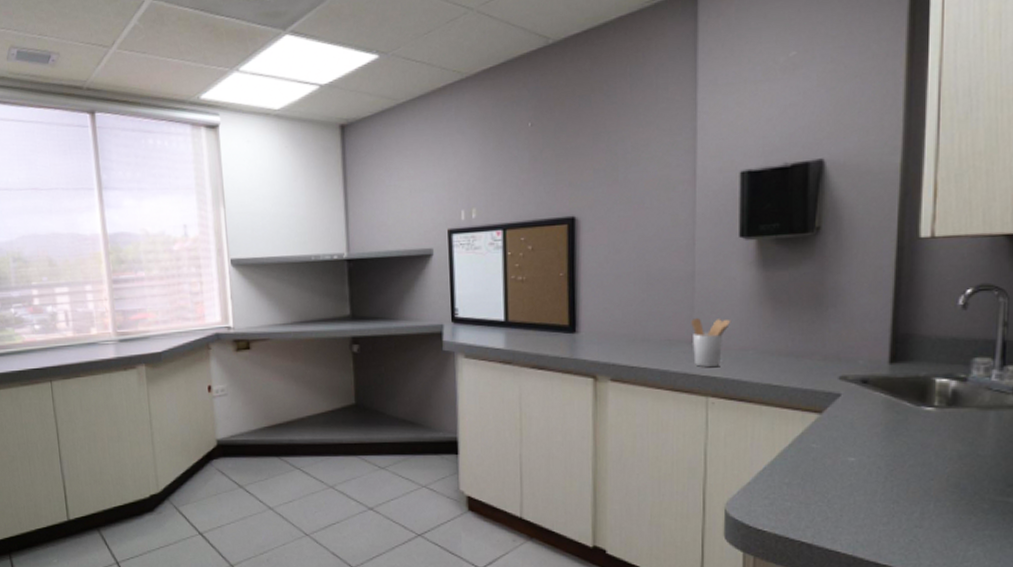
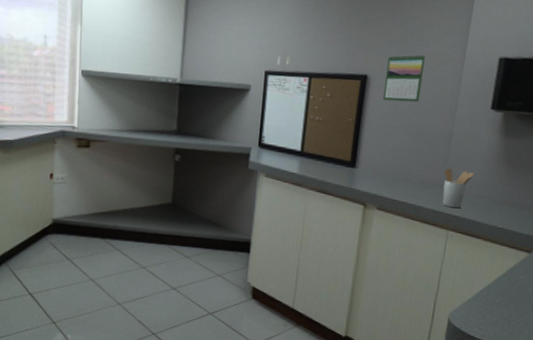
calendar: none [598,181,646,246] -> present [382,54,426,102]

